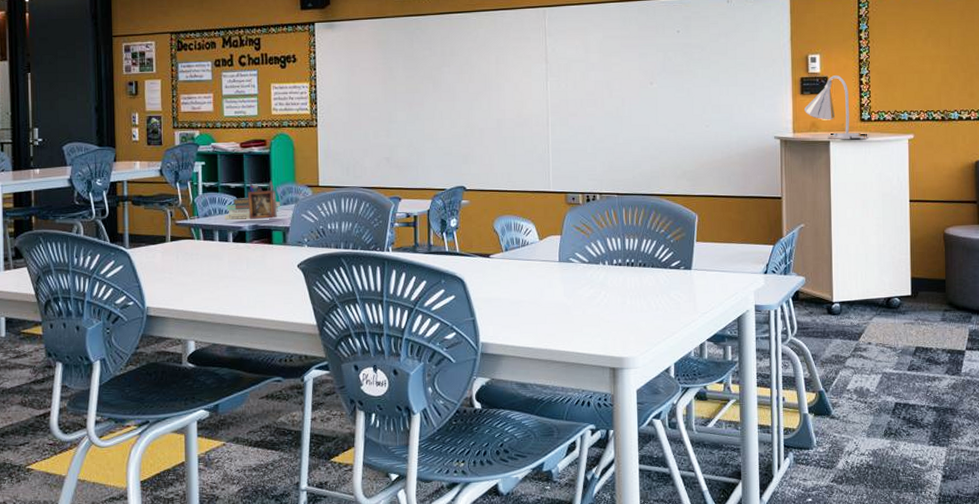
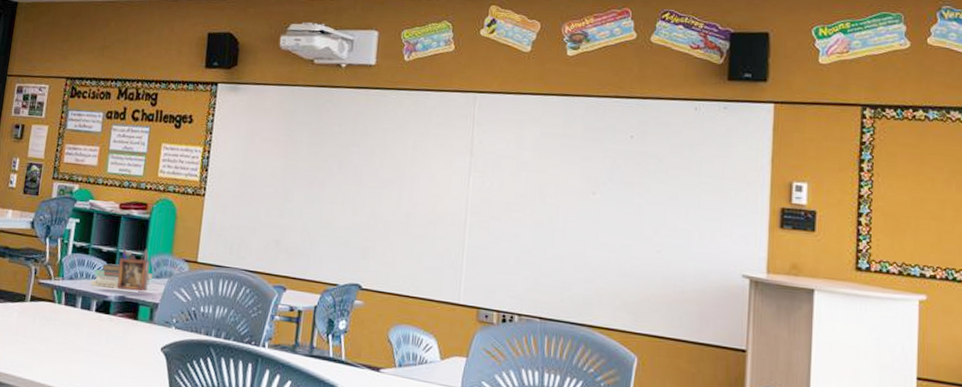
table lamp: present [805,75,867,140] -> none [784,210,864,294]

